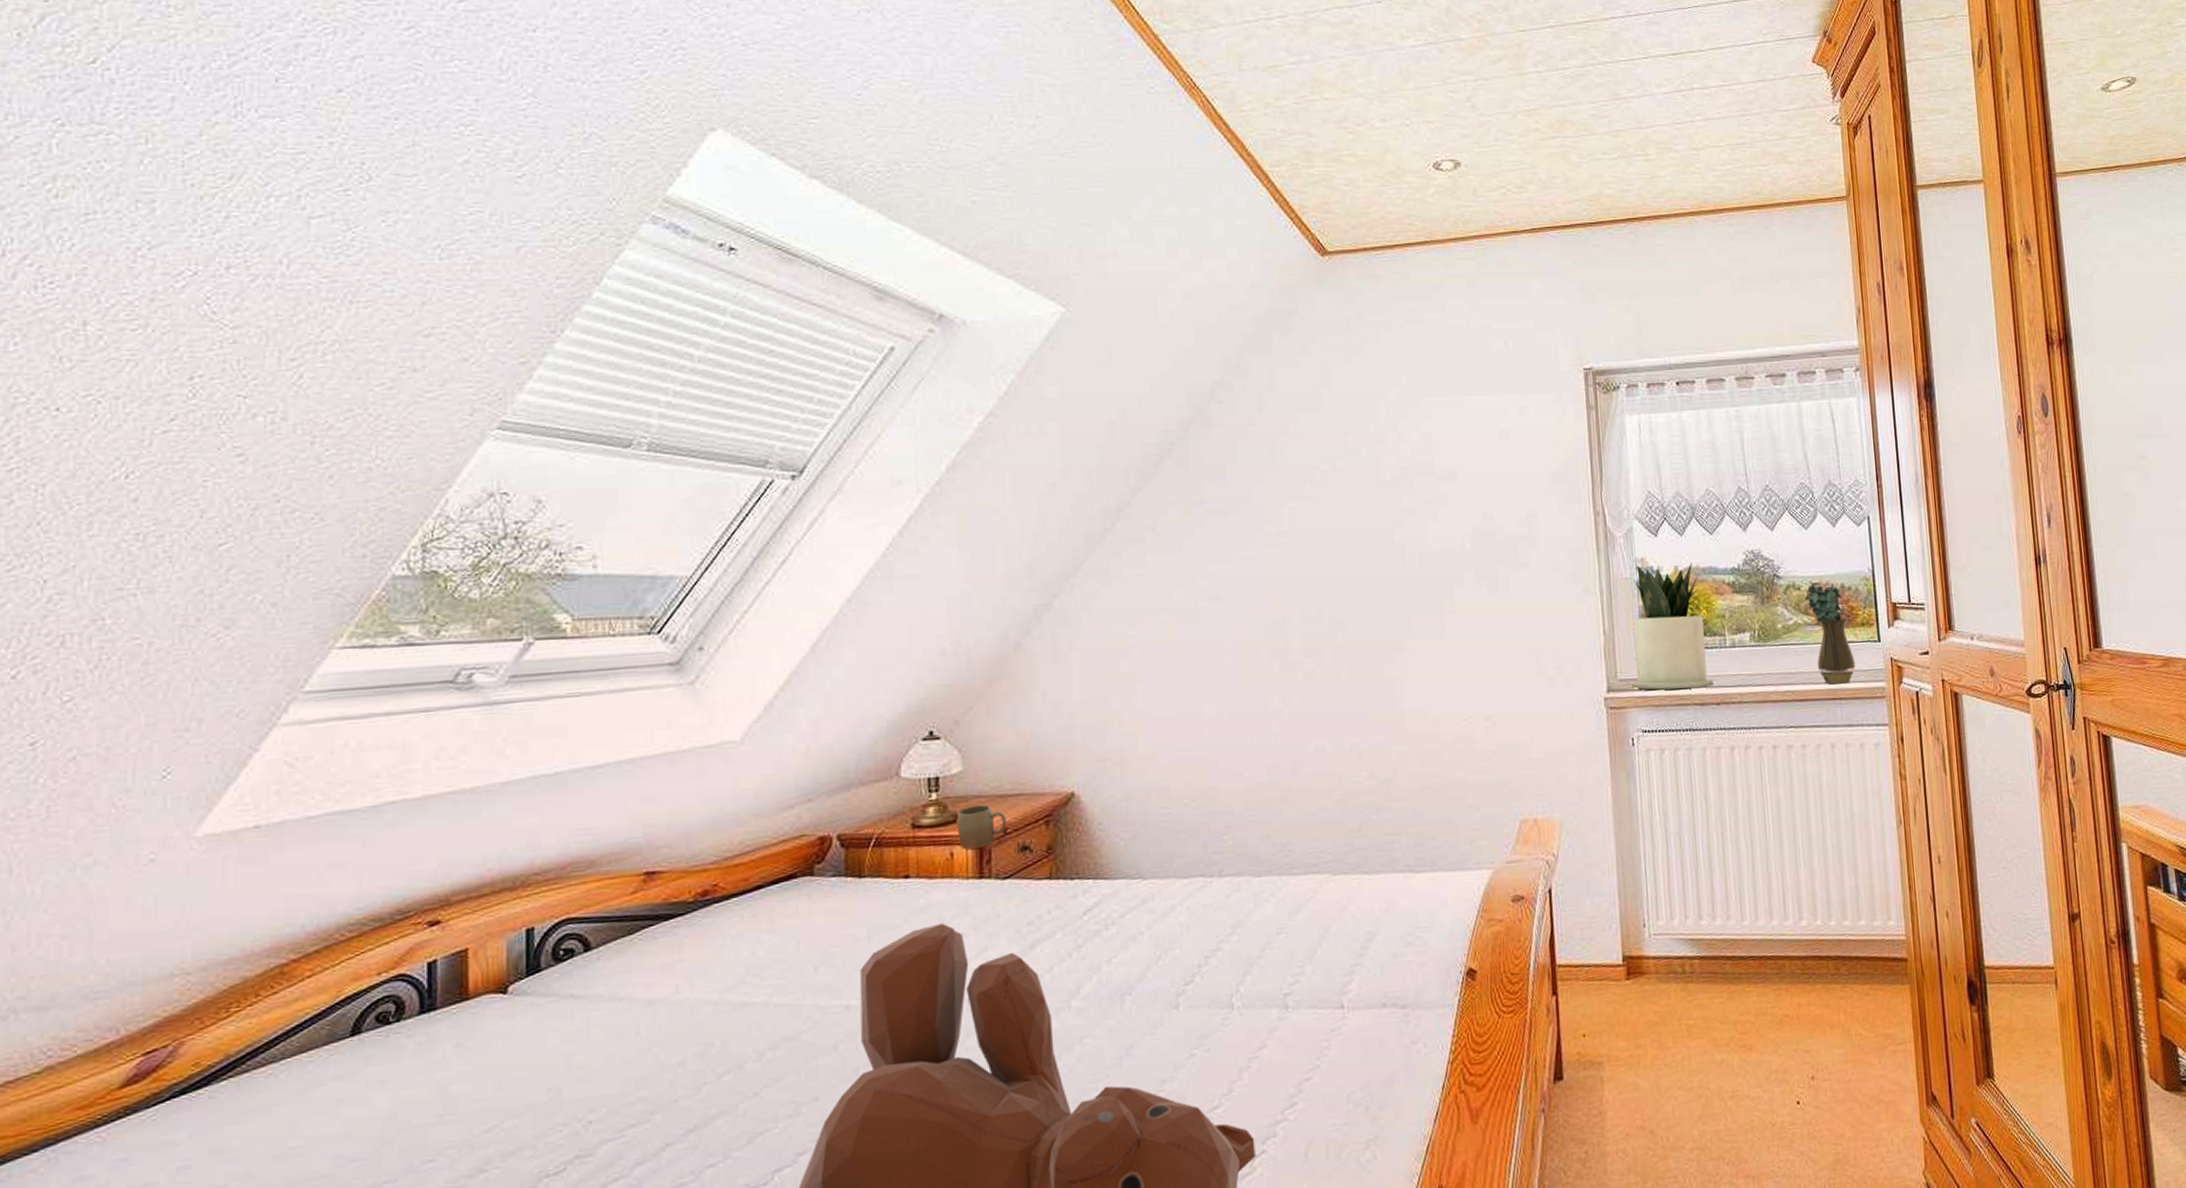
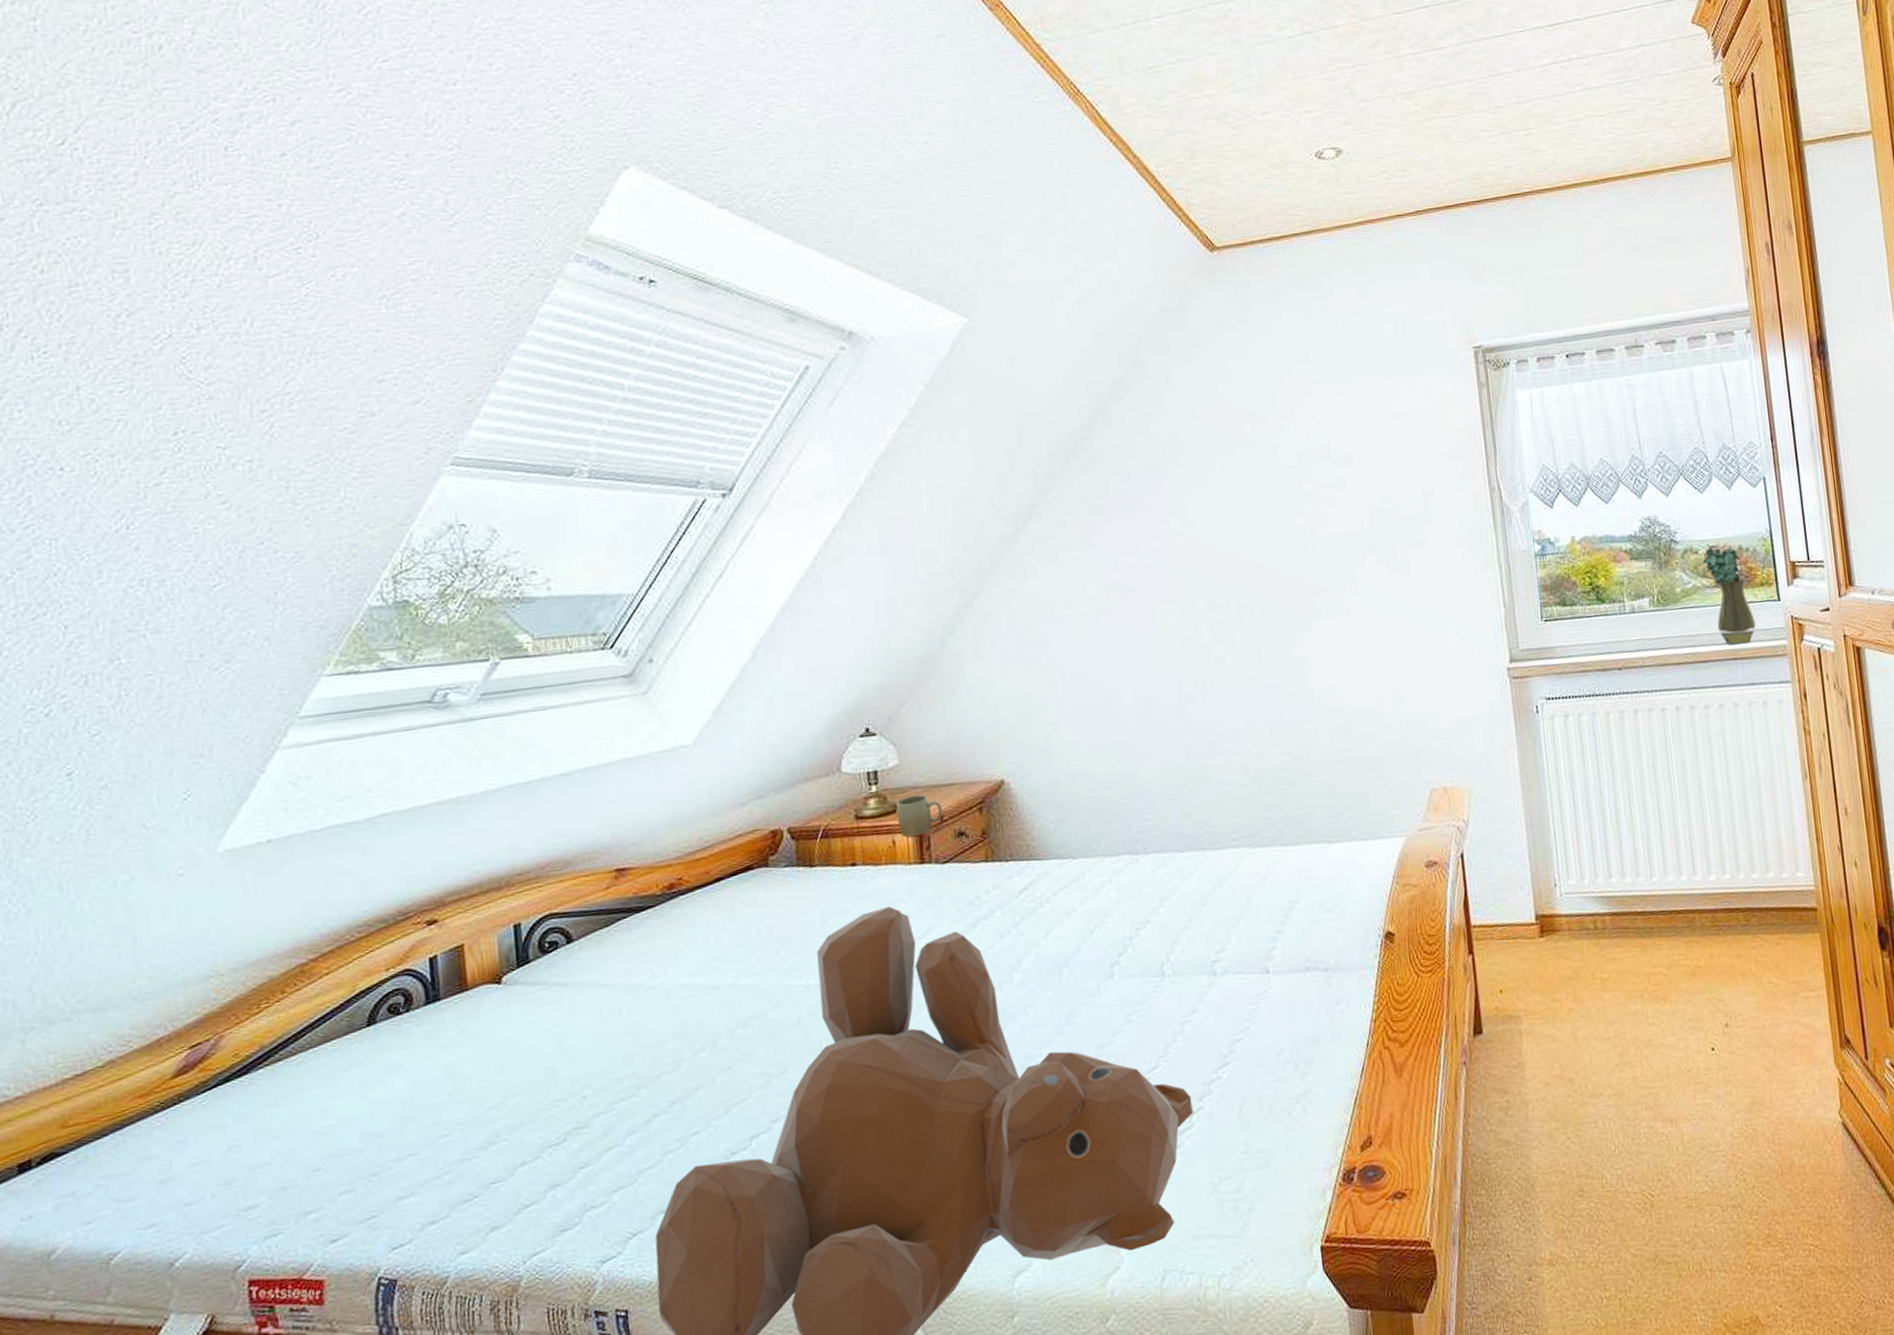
planter: present [1629,563,1715,691] -> none [1531,533,1616,659]

